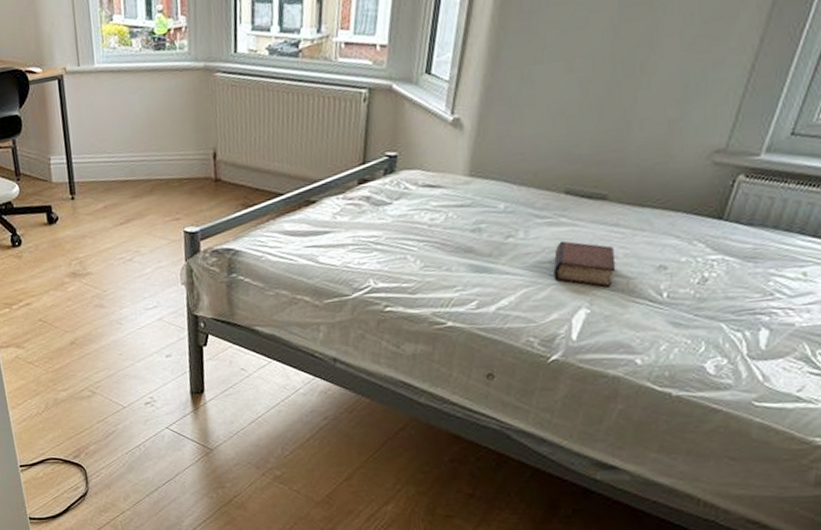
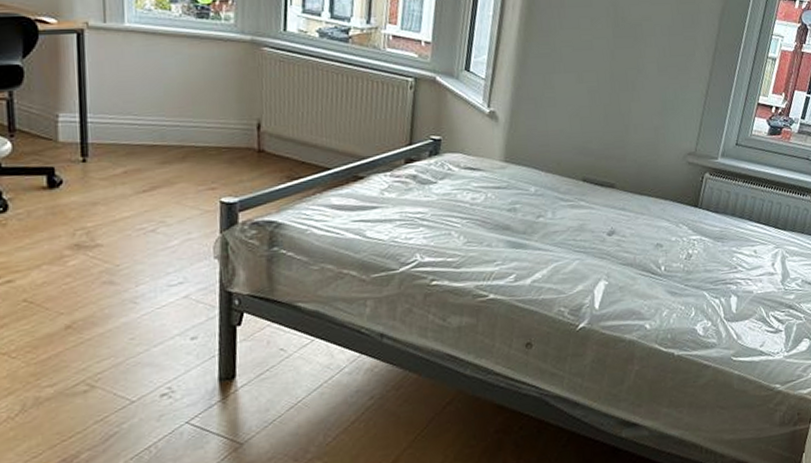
book: present [553,240,616,288] -> none [577,221,626,262]

